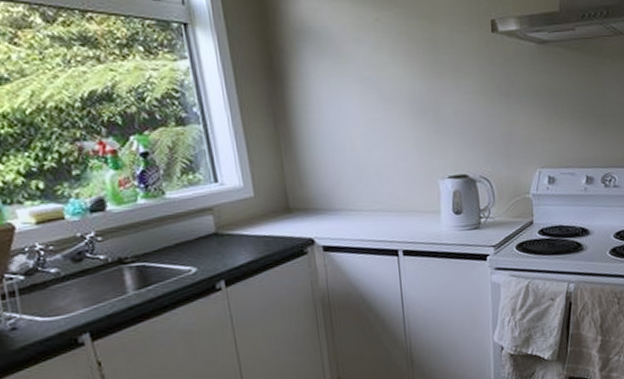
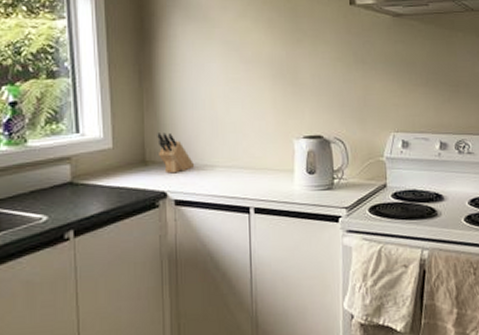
knife block: none [298,178,340,220] -> present [157,132,195,174]

